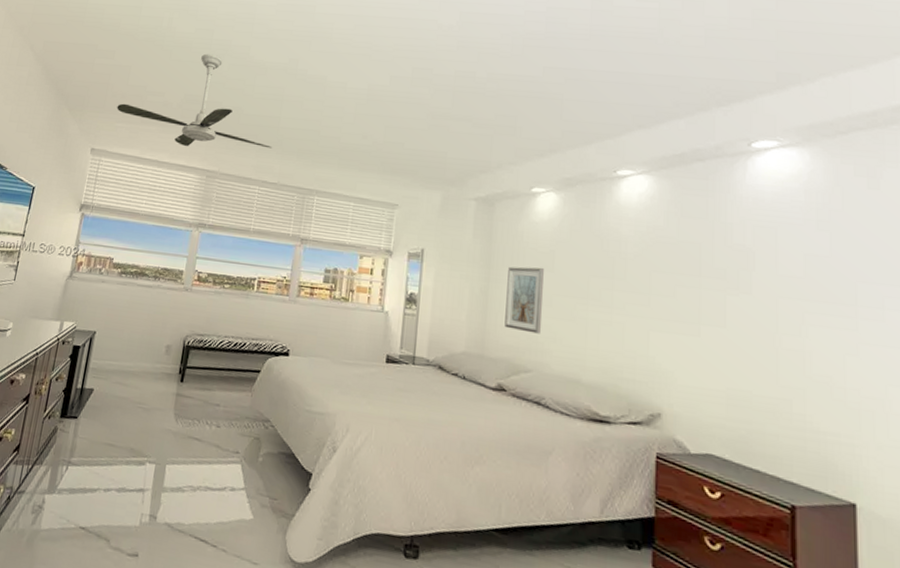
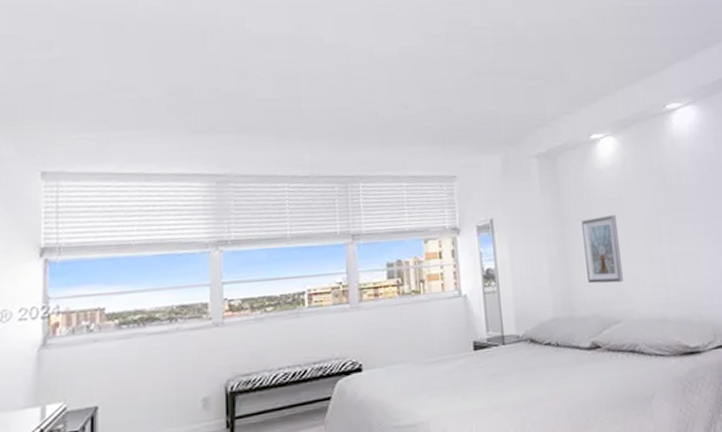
ceiling fan: present [117,53,272,149] -> none [70,31,295,151]

